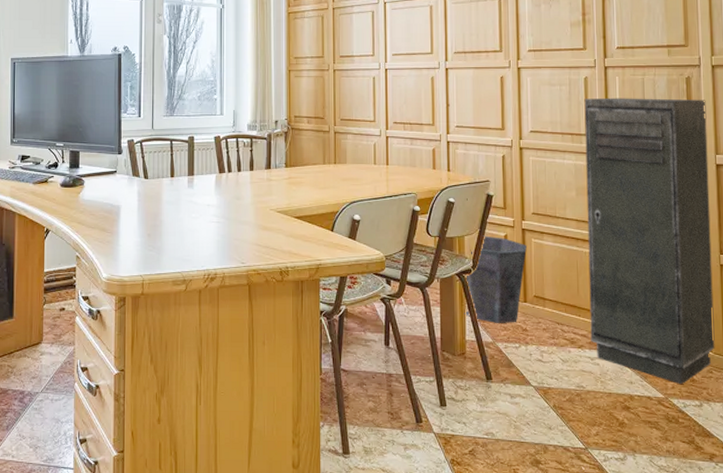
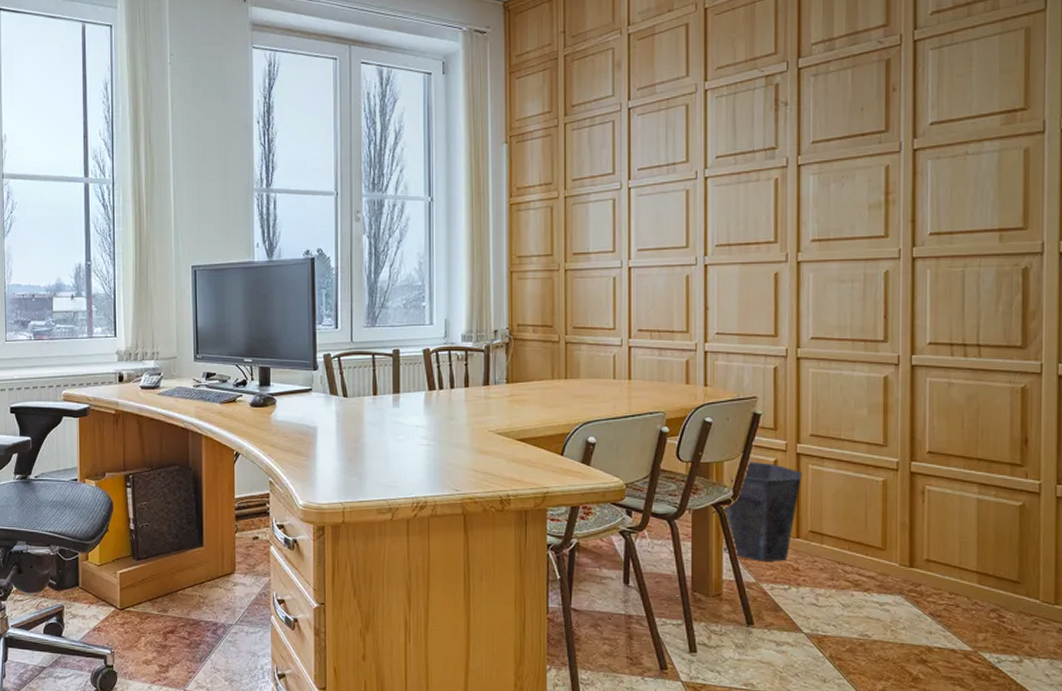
storage cabinet: present [584,98,715,385] -> none [880,295,1048,637]

